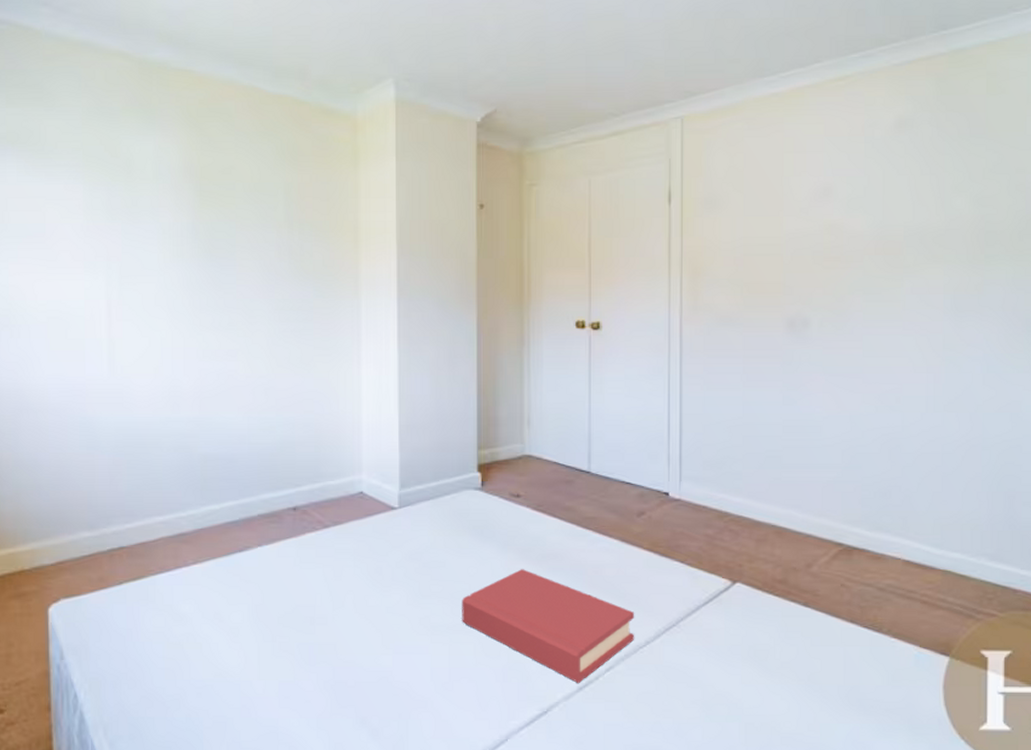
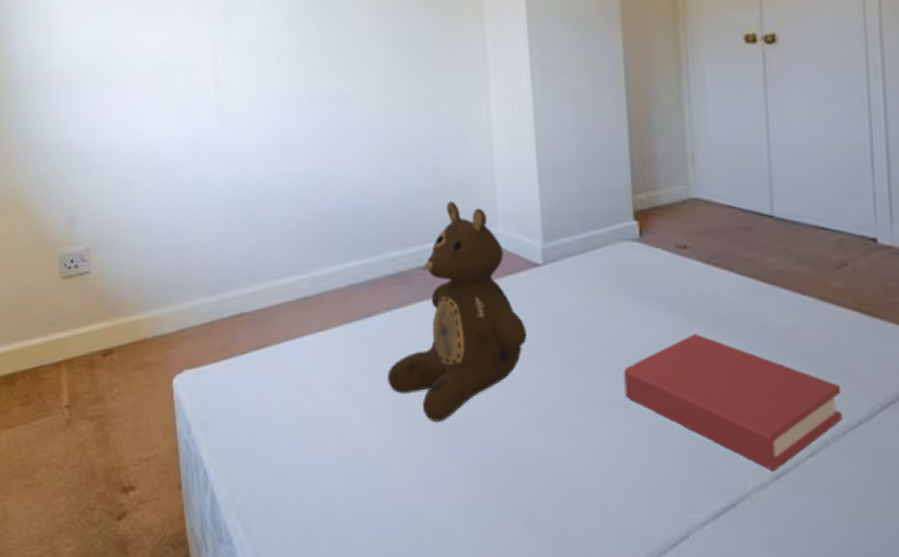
teddy bear: none [255,450,381,645] -> present [387,201,527,422]

